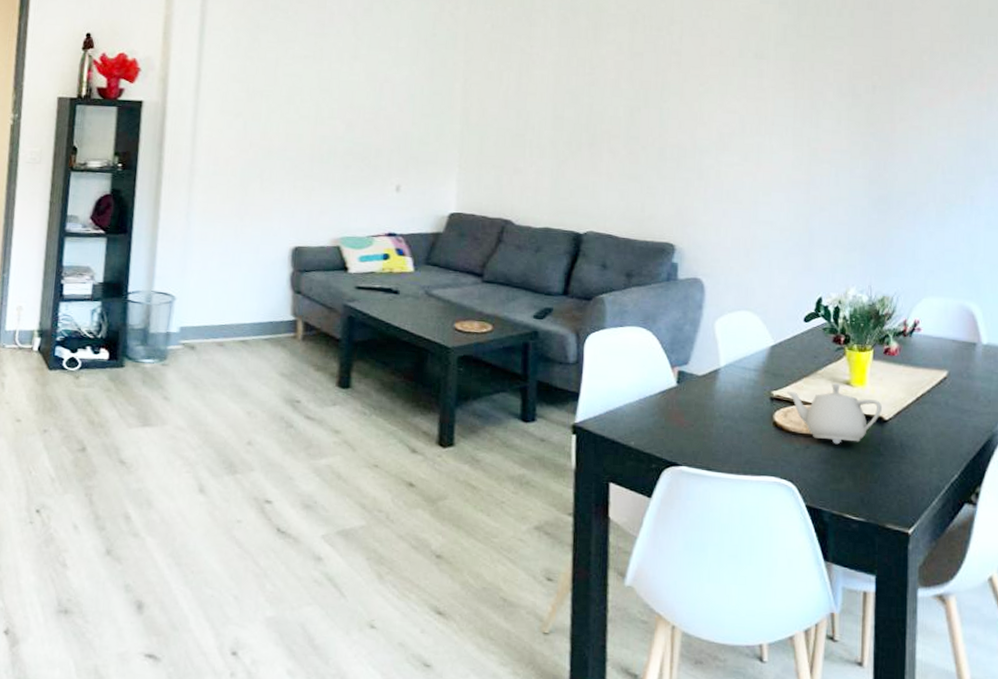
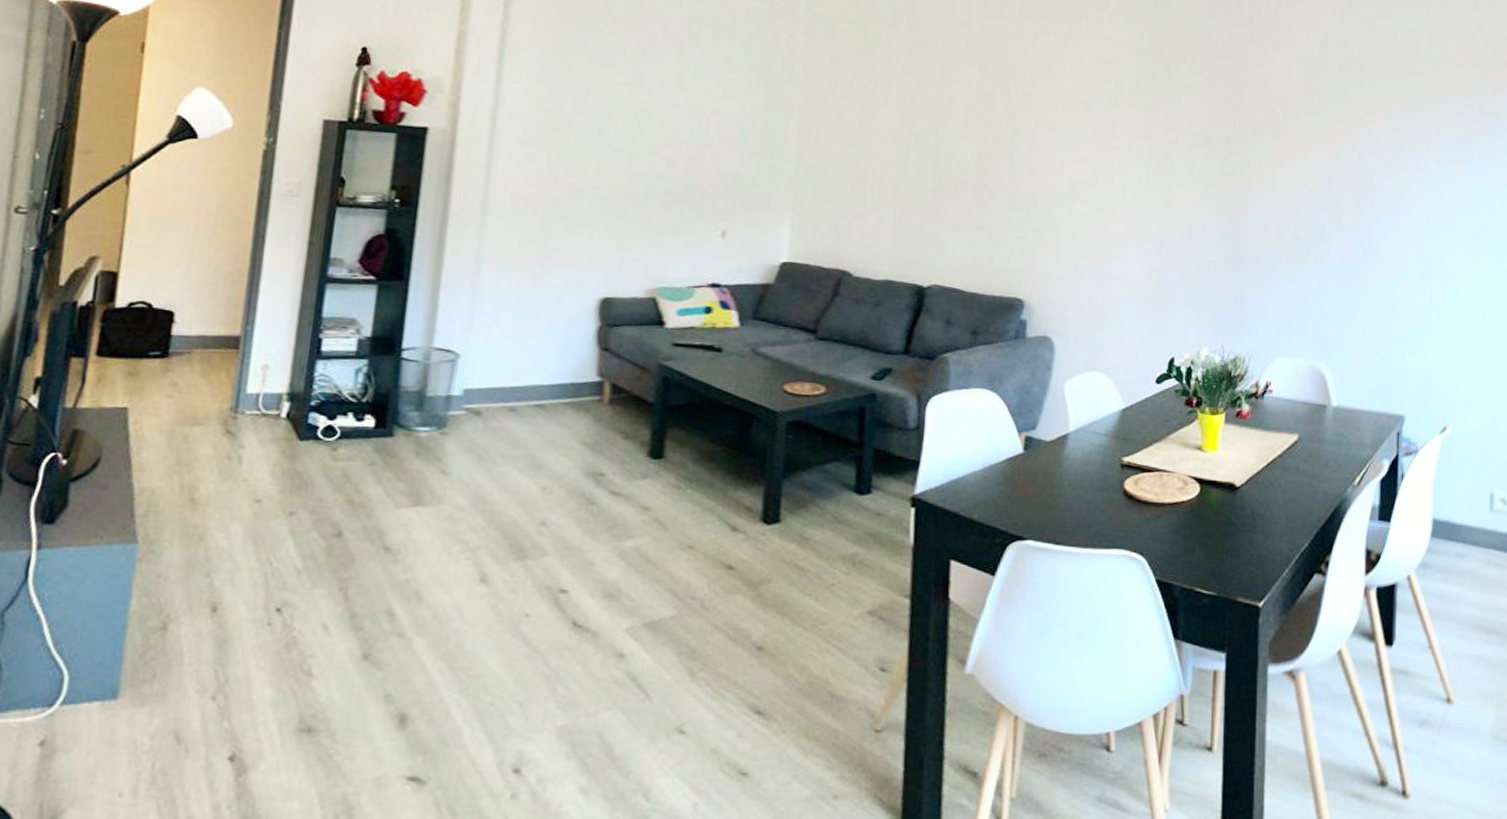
teapot: present [787,383,882,445] -> none [1138,448,1233,514]

